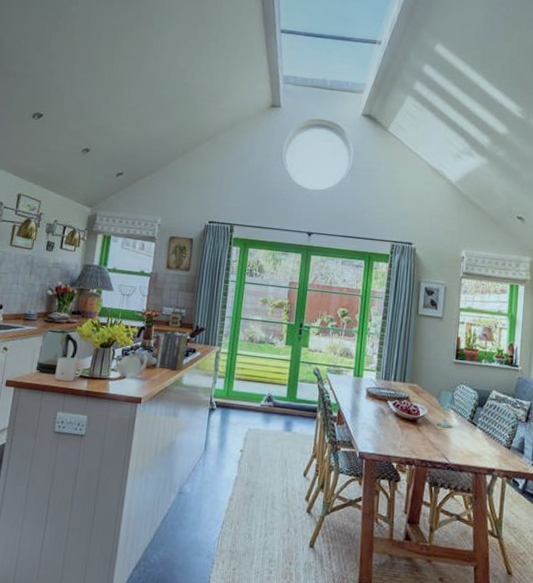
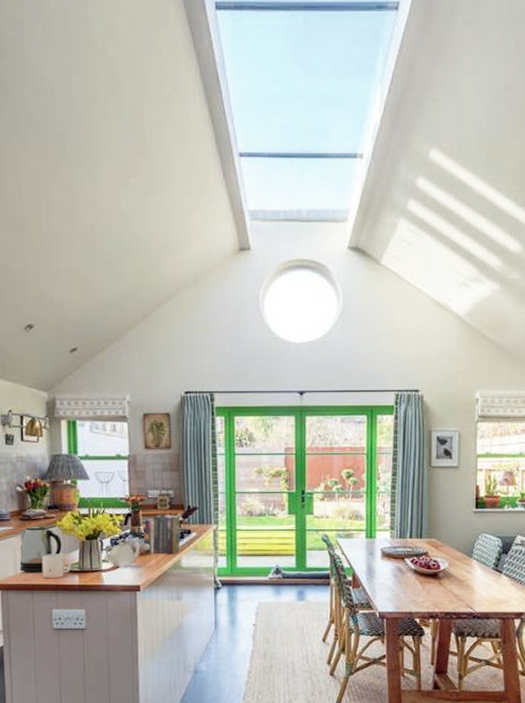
wine glass: present [436,389,456,429] -> none [457,540,478,579]

